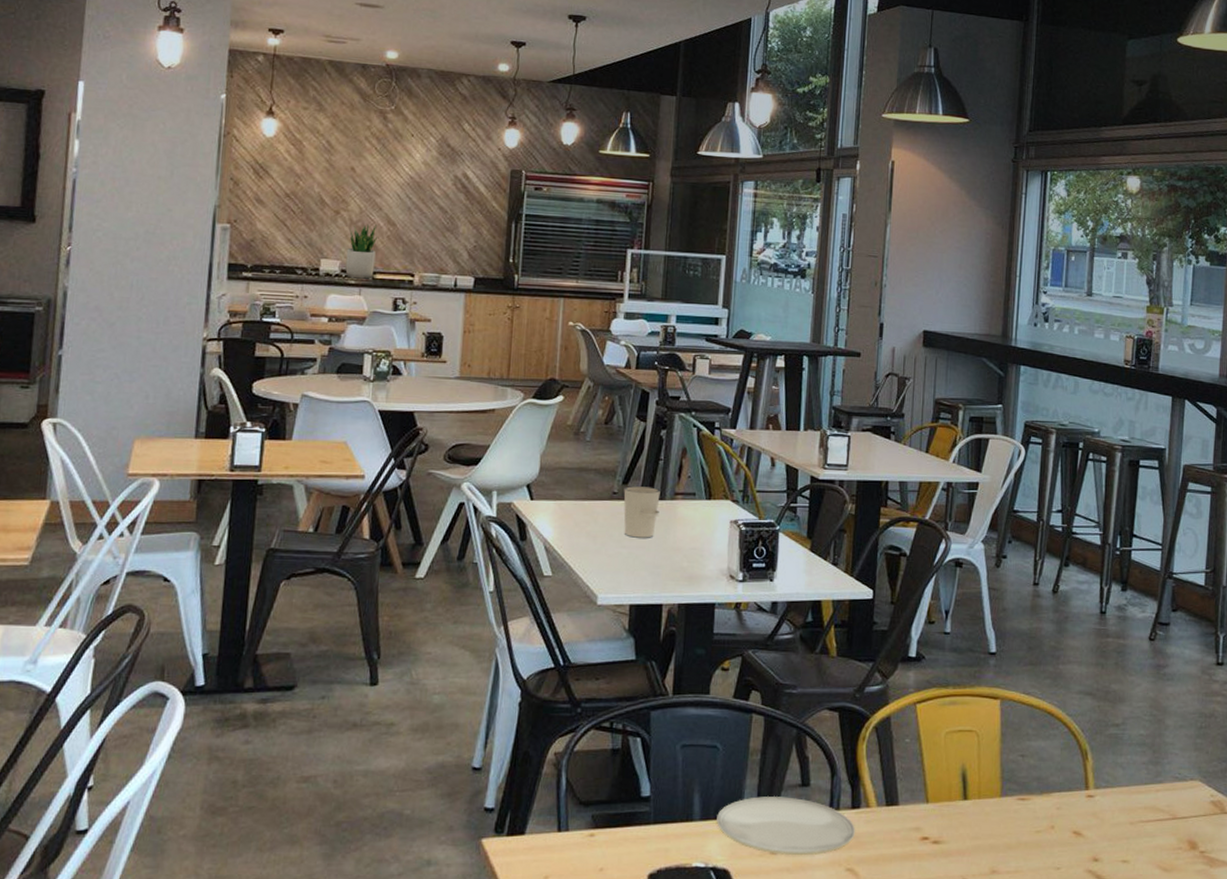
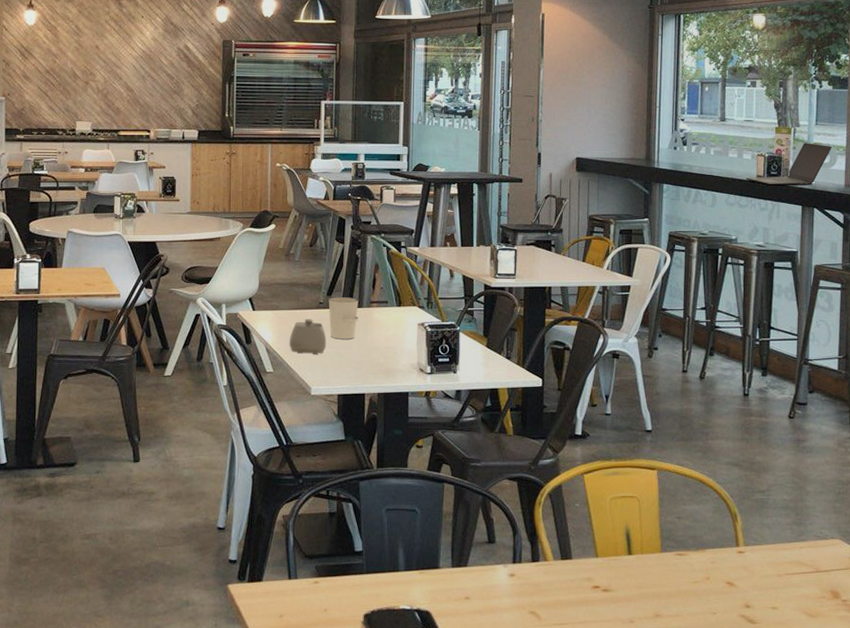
planter: present [345,224,378,279] -> none [96,91,120,136]
sugar bowl: none [573,512,620,555] -> present [289,319,327,354]
plate: present [716,796,856,856] -> none [418,551,536,601]
laptop: none [1112,325,1207,374] -> present [746,143,832,186]

